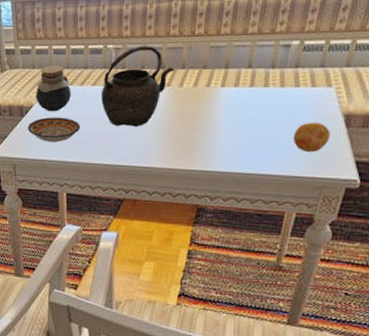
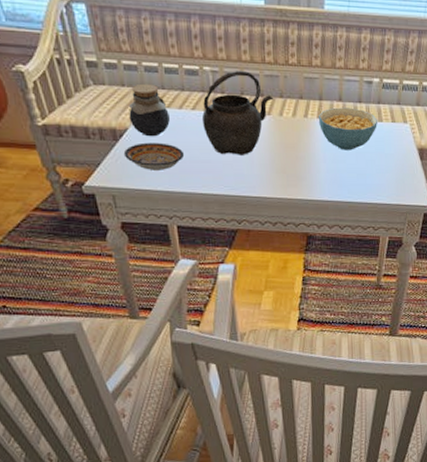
cereal bowl: none [223,74,295,119] -> present [319,107,378,150]
fruit: present [294,122,330,153] -> none [381,154,409,182]

